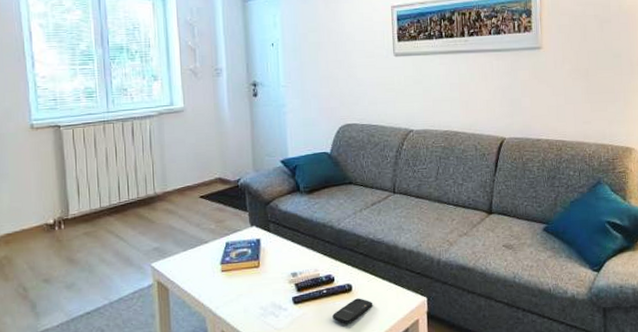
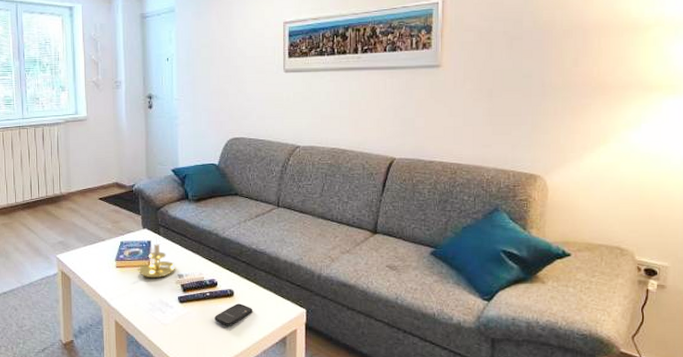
candle holder: none [243,232,289,280] -> present [135,235,176,279]

